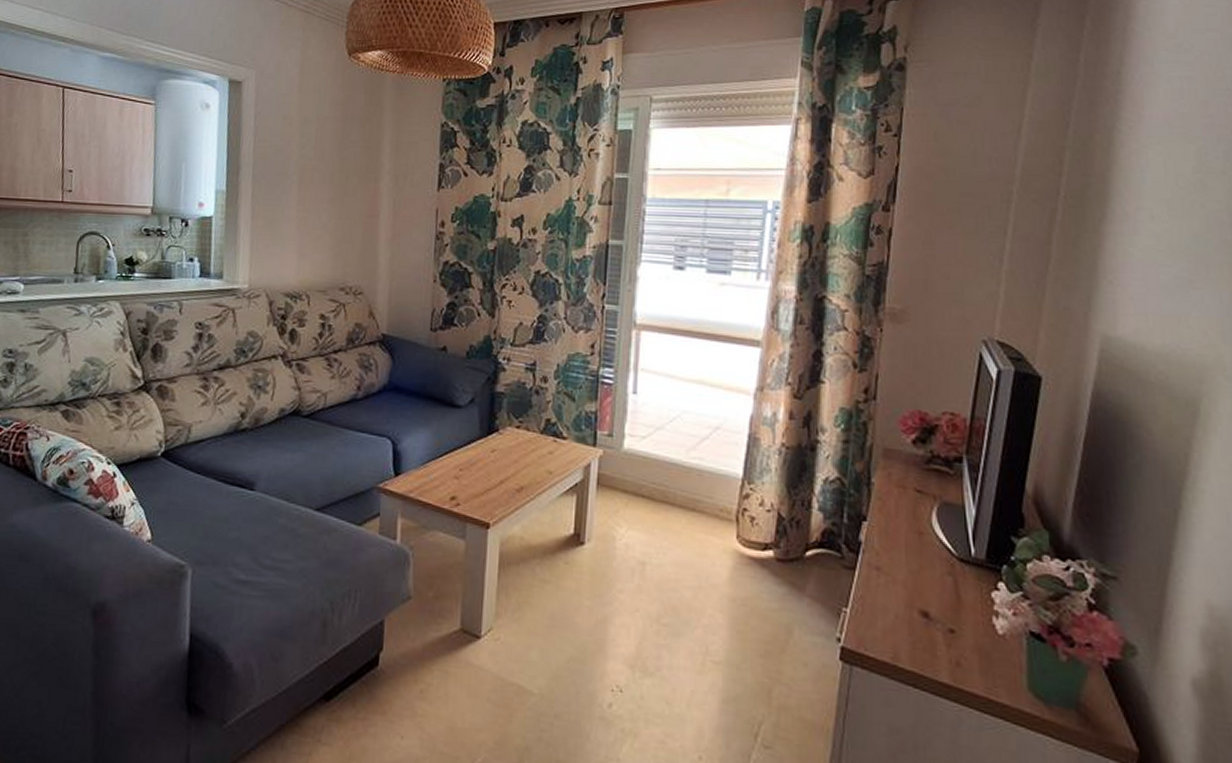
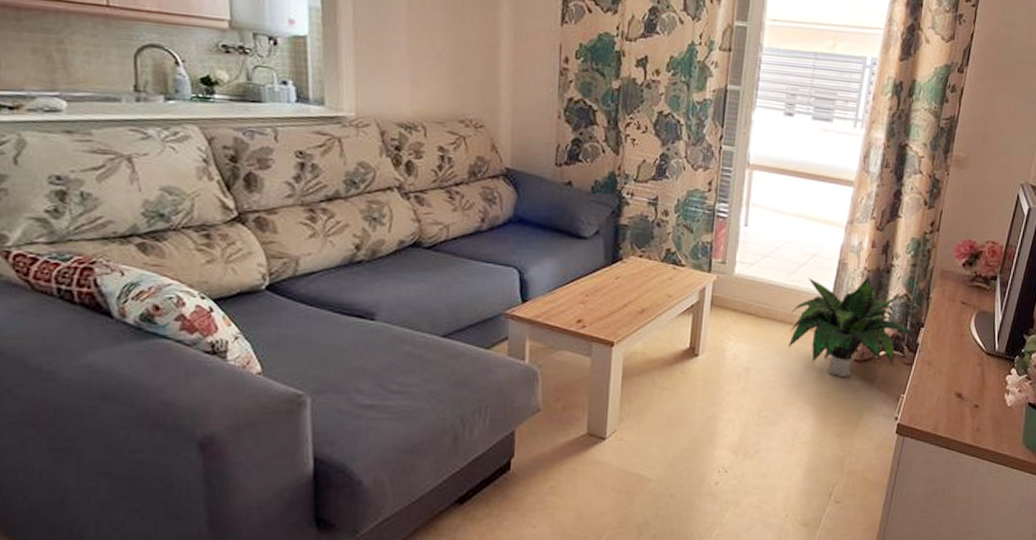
potted plant: none [690,454,858,580] -> present [787,276,917,377]

